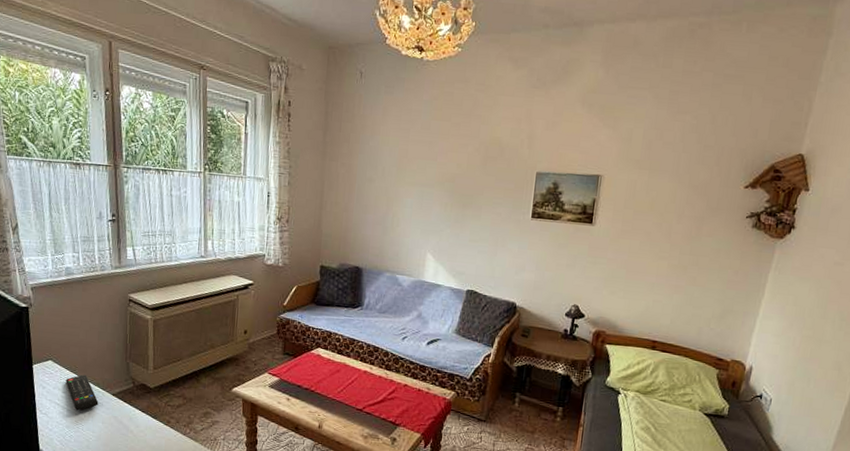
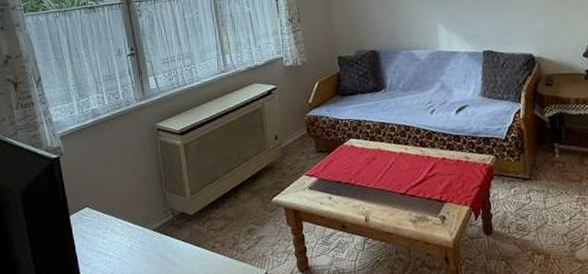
remote control: present [65,375,99,411] -> none [104,215,140,255]

